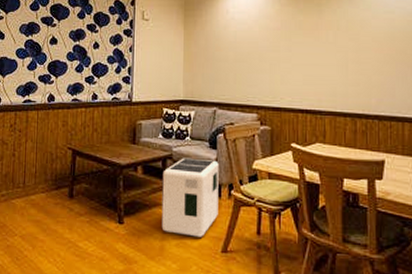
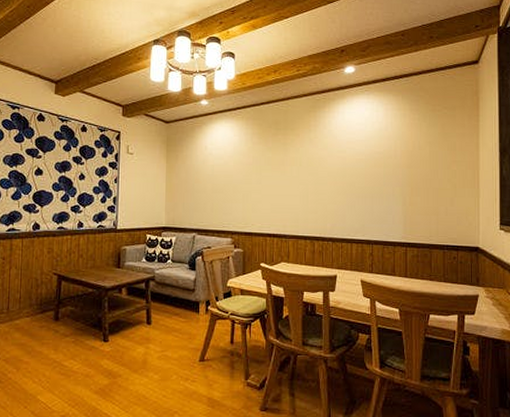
air purifier: present [161,158,219,237] -> none [144,279,197,349]

